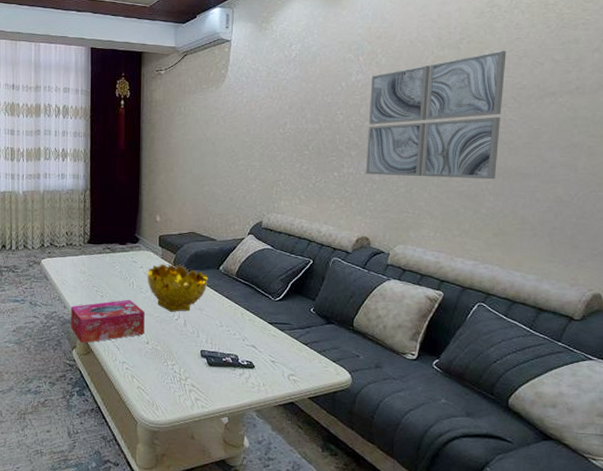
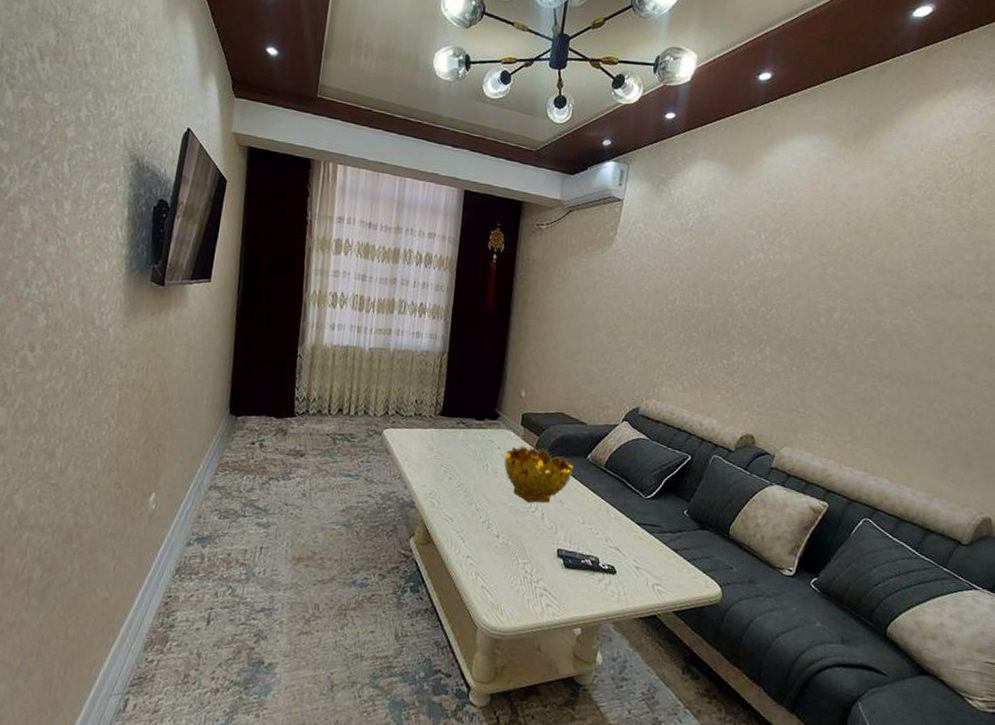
tissue box: present [70,299,145,344] -> none [410,484,498,532]
wall art: present [365,50,507,180] -> none [756,243,916,384]

